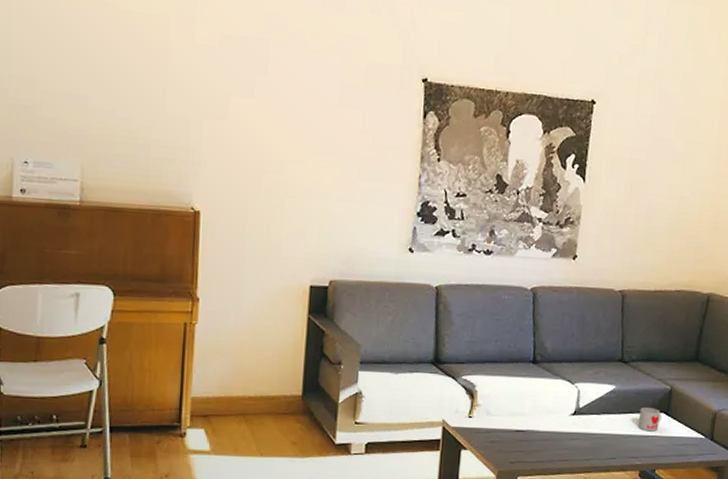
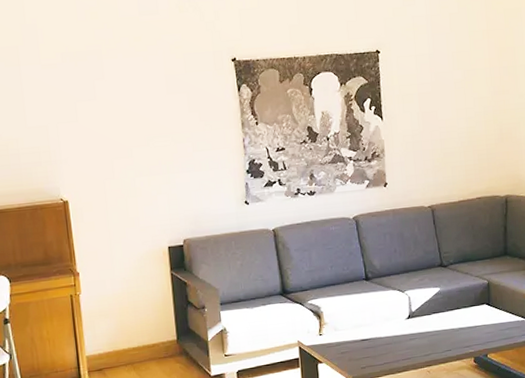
mug: present [638,408,663,432] -> none [465,301,485,323]

